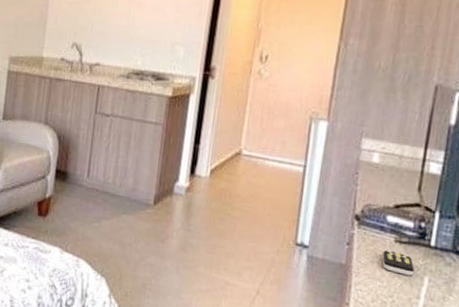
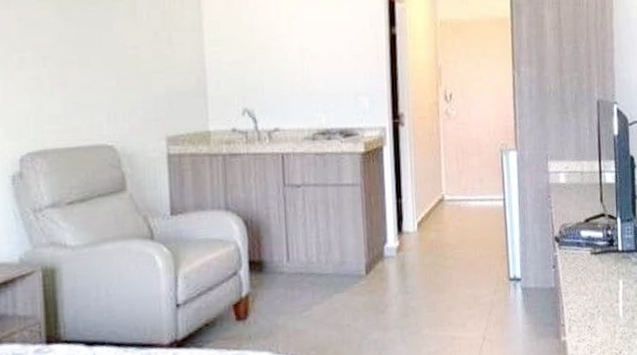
remote control: present [382,250,415,276] -> none [583,263,610,284]

